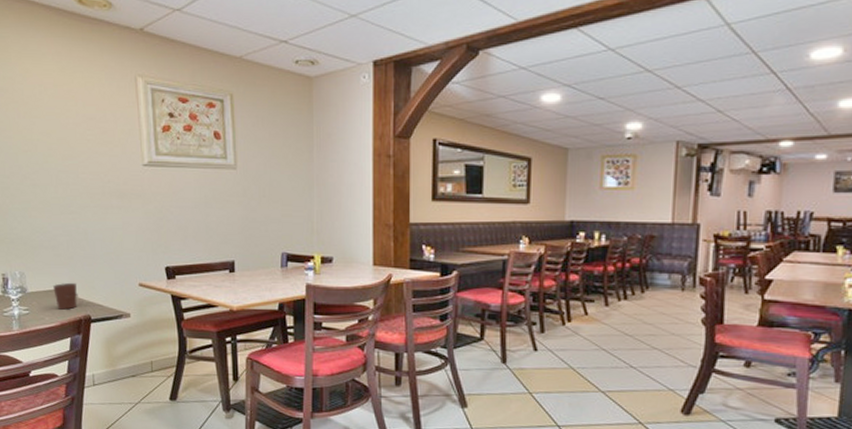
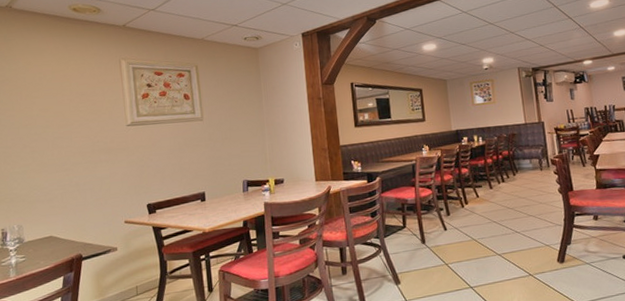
cup: present [53,282,78,310] -> none [48,227,71,253]

